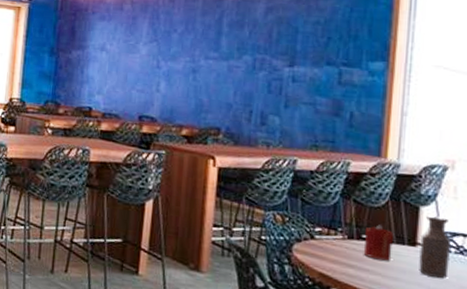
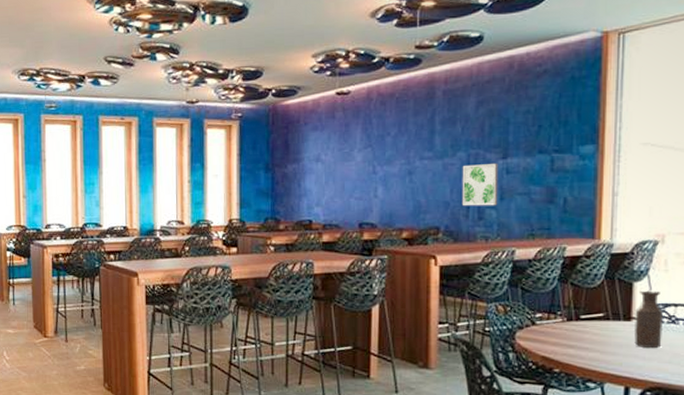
wall art: none [244,69,285,113] -> present [461,163,498,206]
candle: present [363,225,395,261] -> none [582,304,611,338]

